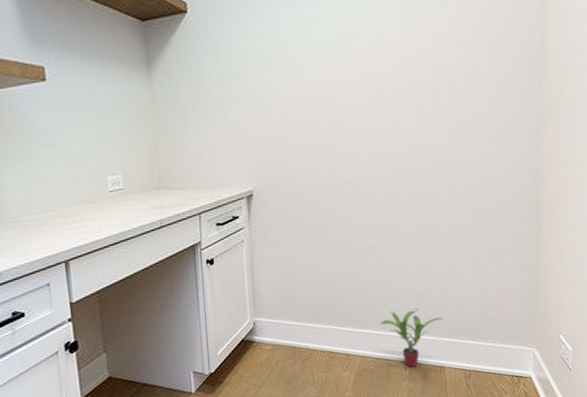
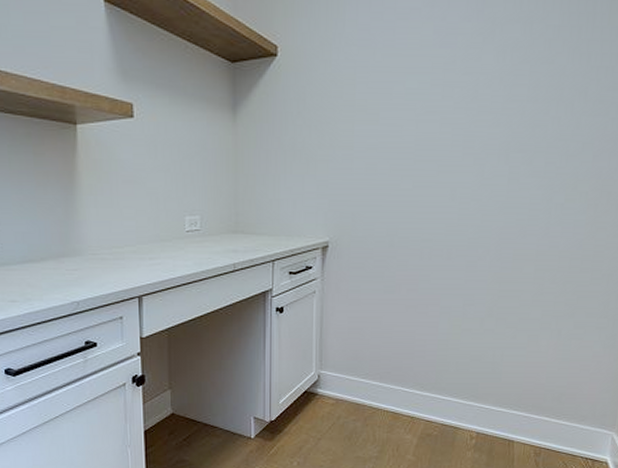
potted plant: present [380,308,443,367] -> none [448,377,517,437]

